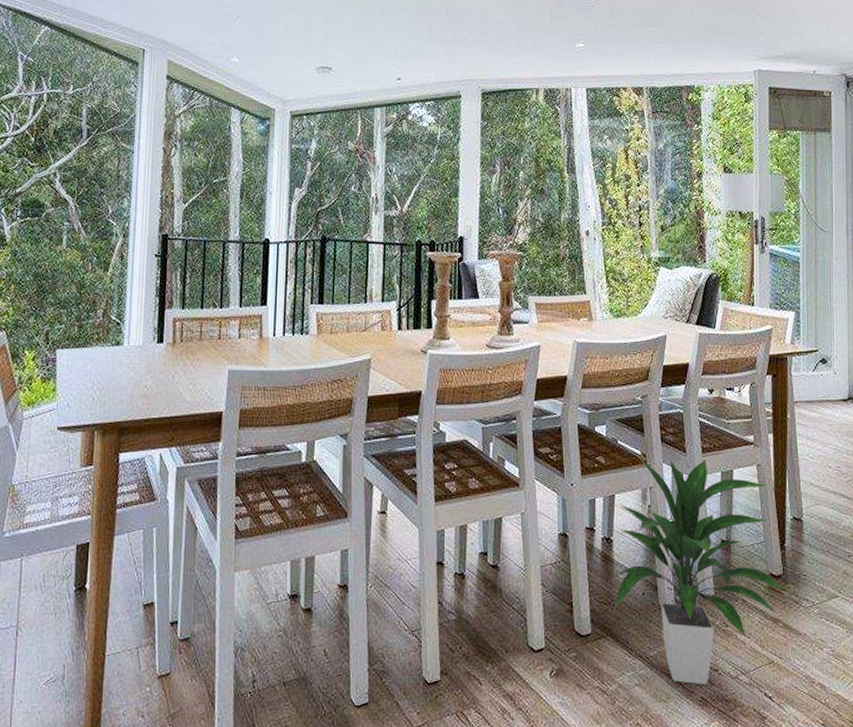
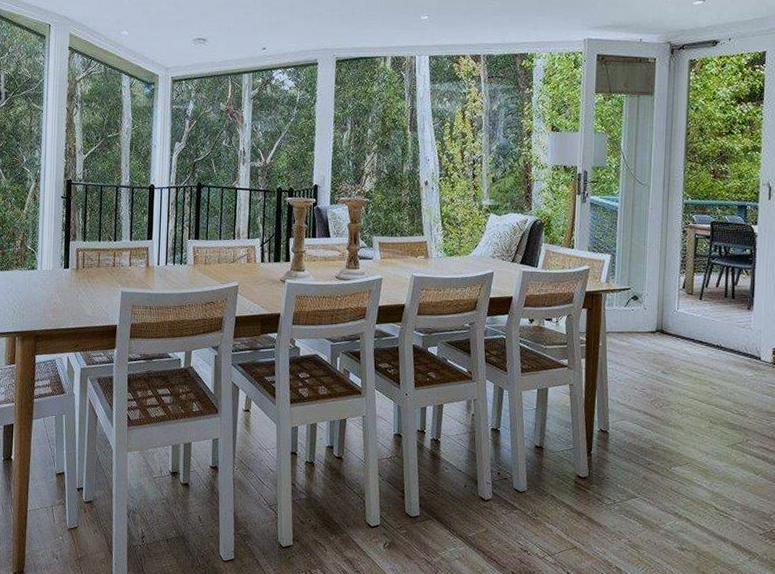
indoor plant: present [613,455,788,684] -> none [439,372,593,562]

